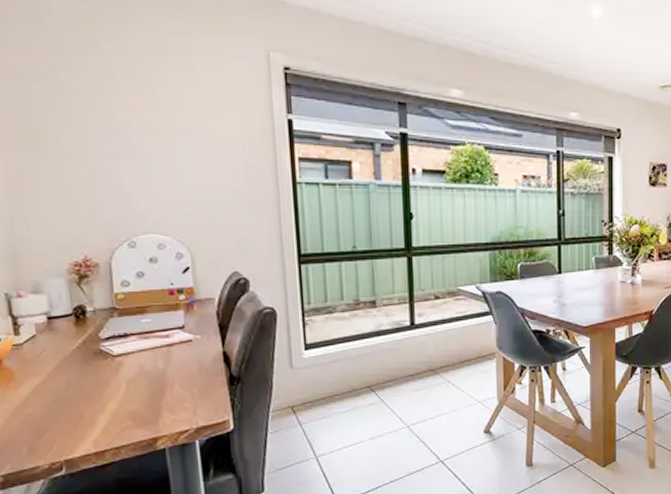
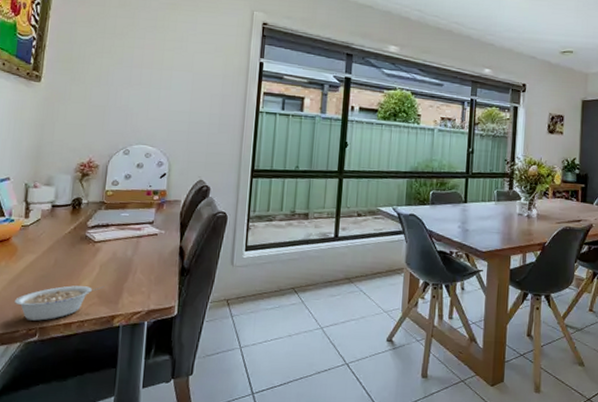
legume: none [25,406,138,454] -> present [15,285,105,321]

